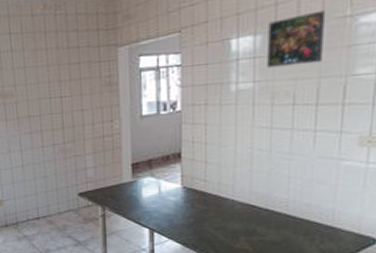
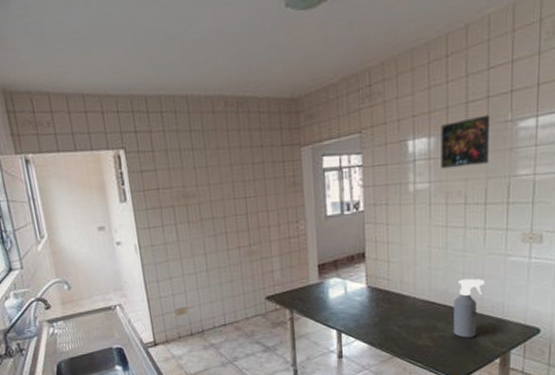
spray bottle: none [274,182,314,244] -> present [452,278,485,338]

